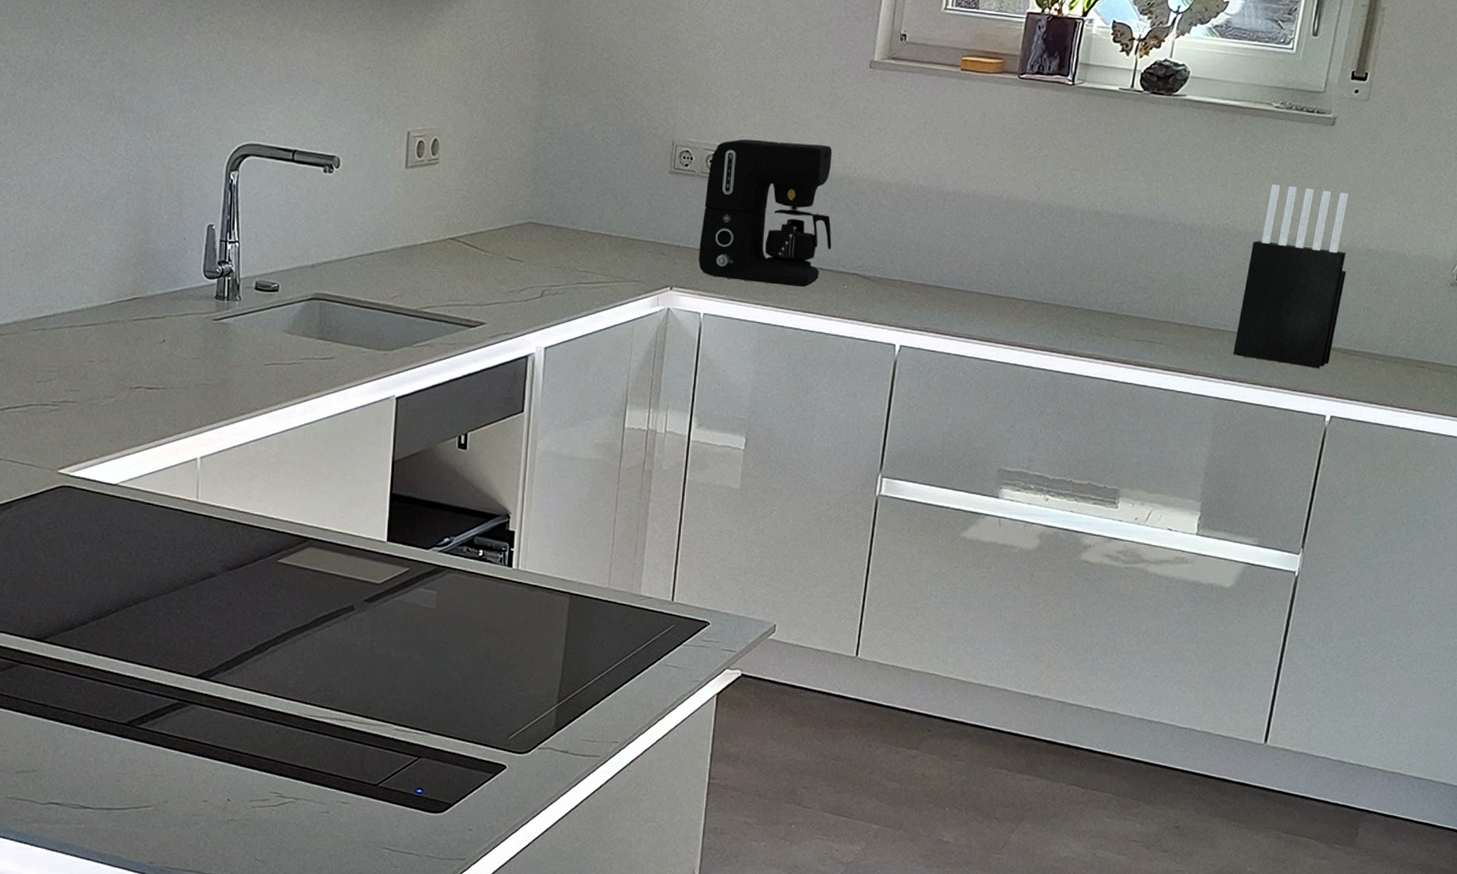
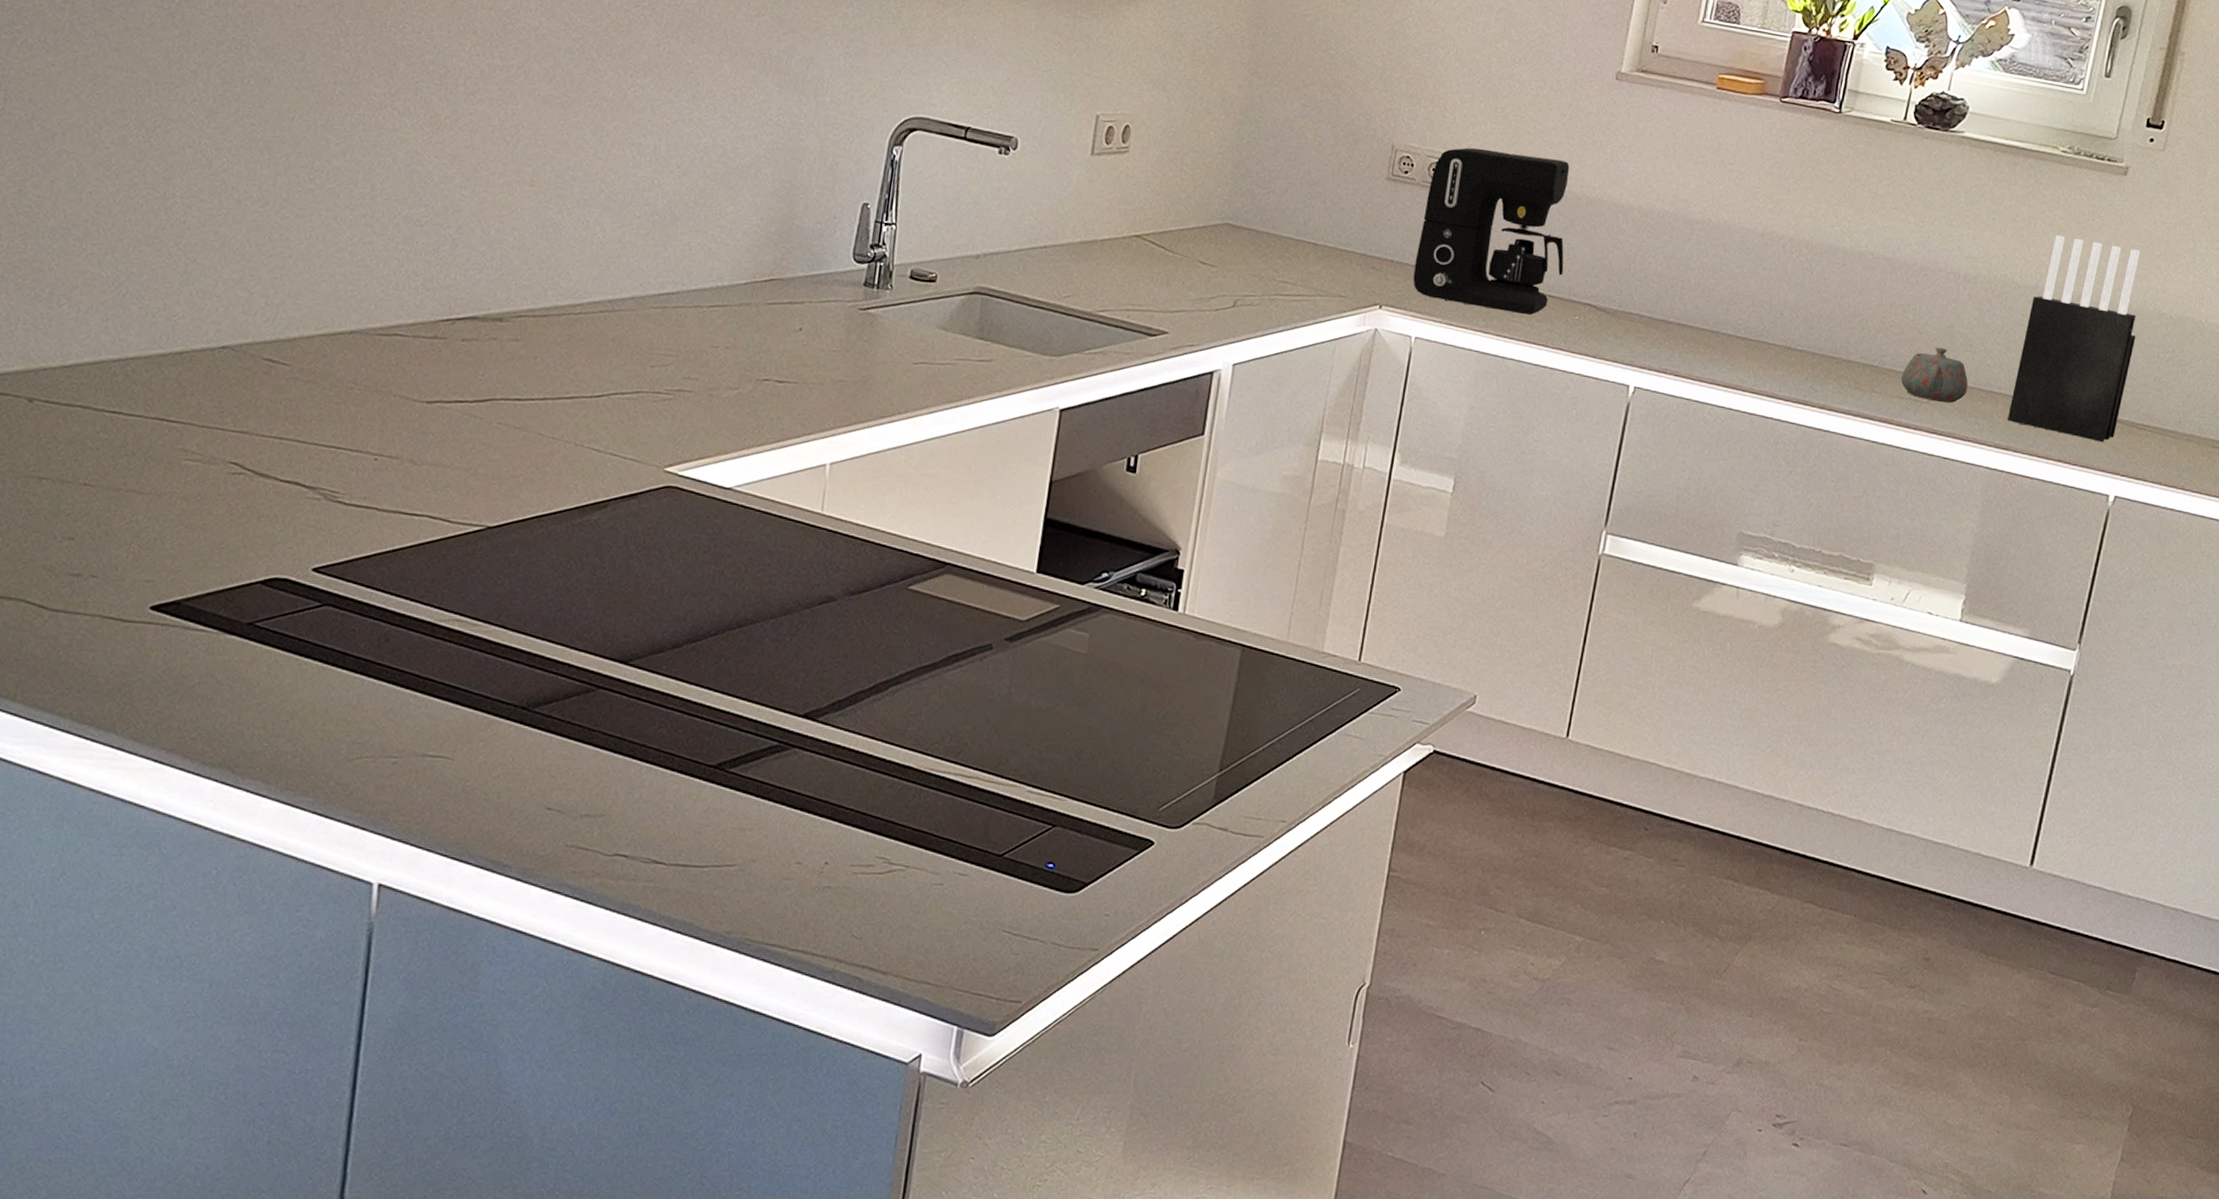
teapot: none [1136,292,1197,343] -> present [1900,347,1968,403]

